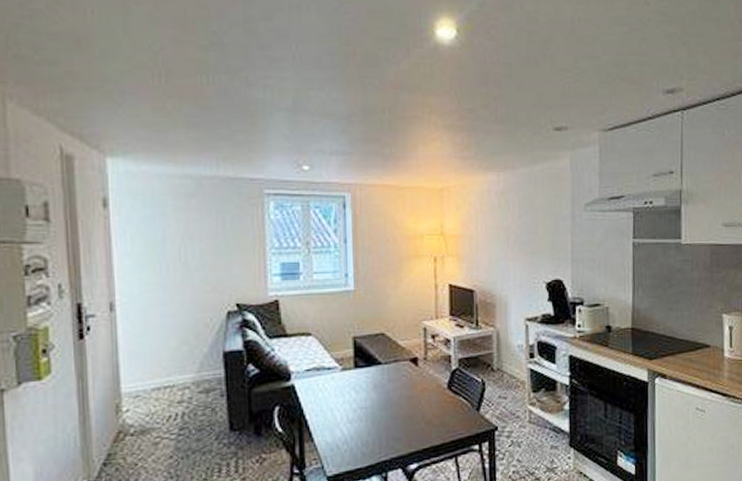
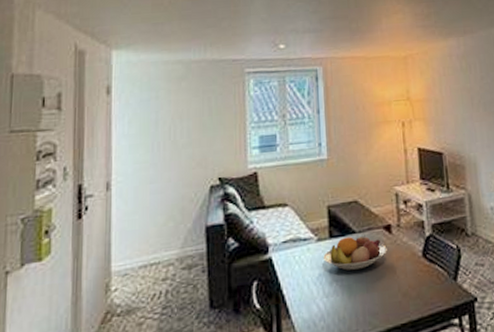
fruit bowl: none [348,365,413,400] -> present [323,234,387,271]

